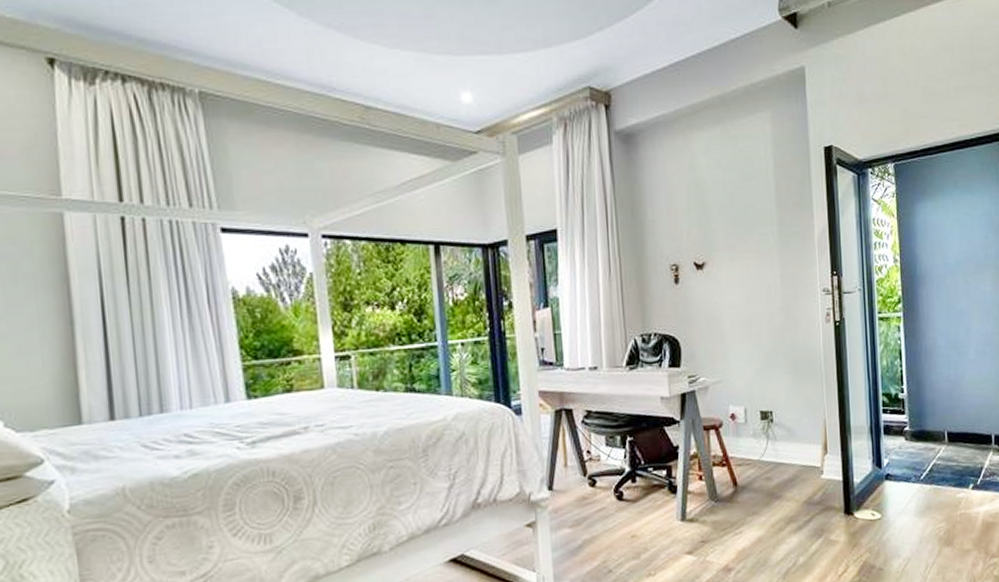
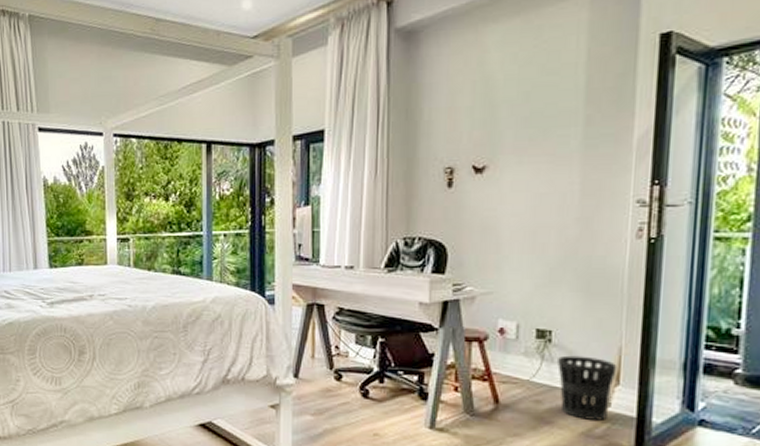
wastebasket: none [780,431,825,489] -> present [557,355,617,421]

